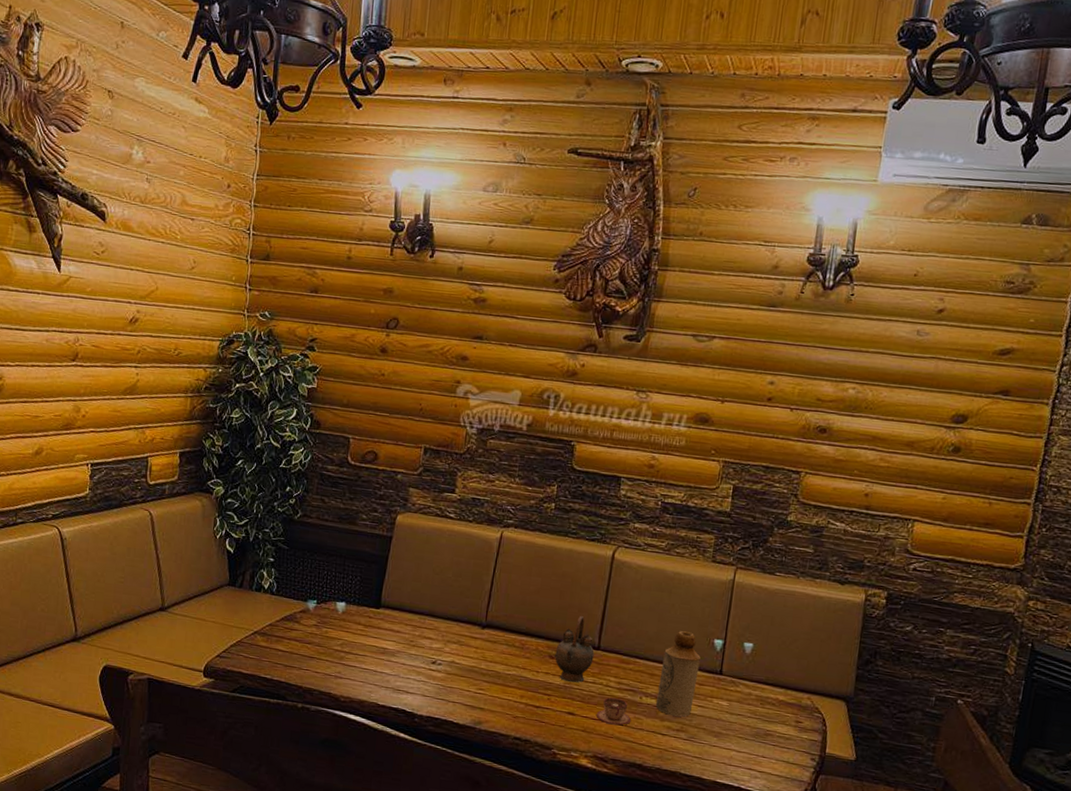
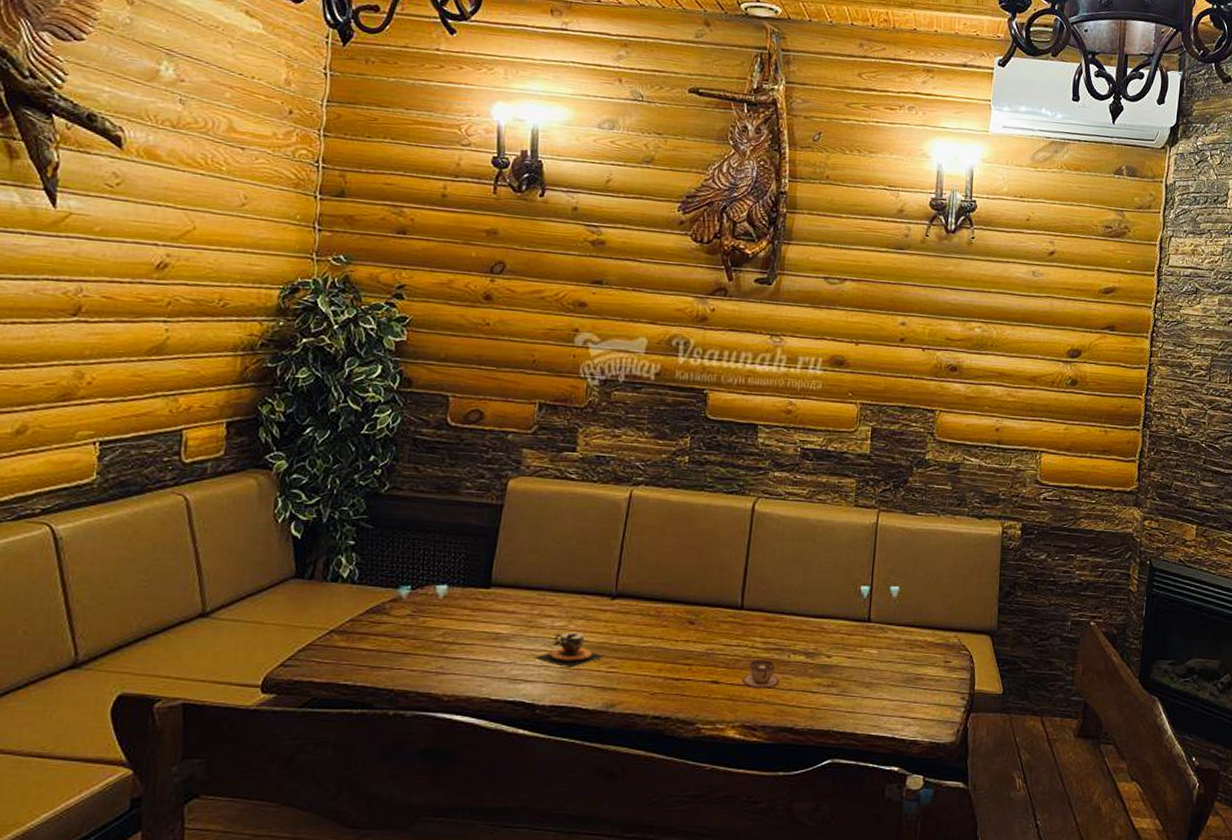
teacup: none [414,653,474,686] -> present [534,631,605,668]
teapot: present [554,616,594,683] -> none [693,575,738,648]
bottle: present [656,631,701,717] -> none [805,581,848,671]

